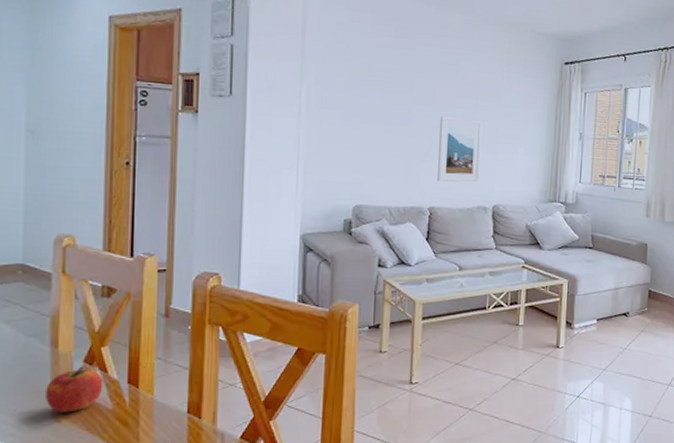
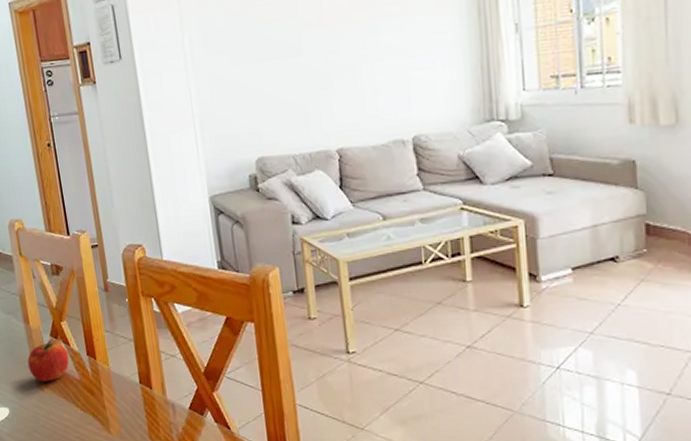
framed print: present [437,117,483,183] -> none [333,34,392,118]

